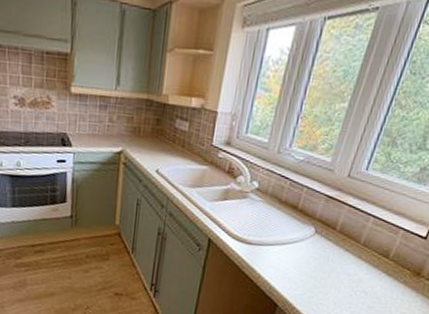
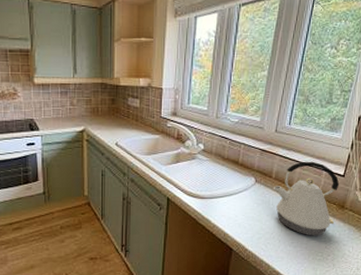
kettle: none [335,215,419,304] -> present [273,161,340,236]

